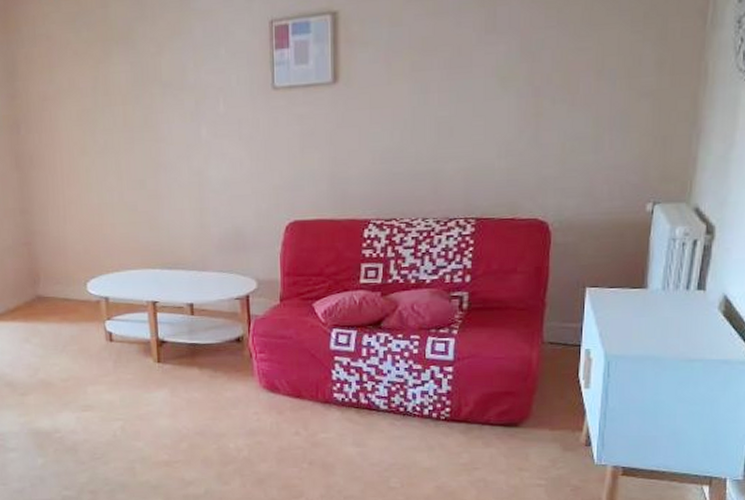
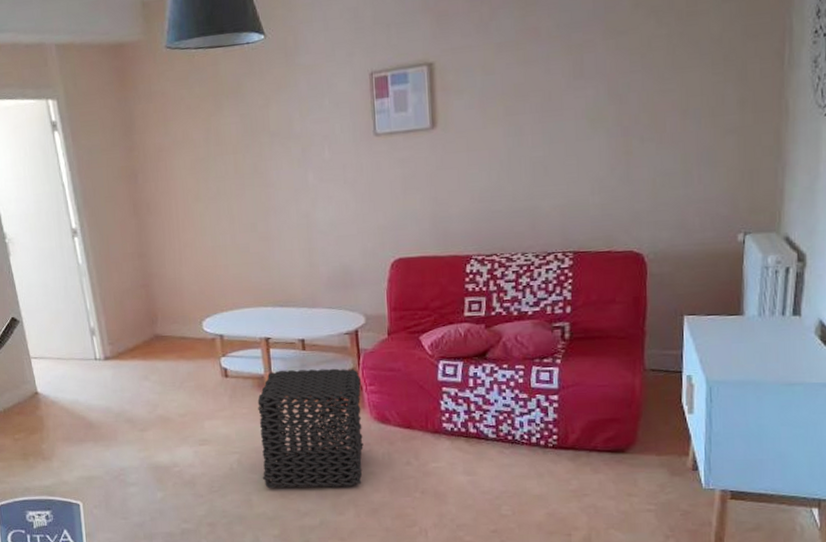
pouf: none [143,334,251,457] -> present [257,368,364,489]

